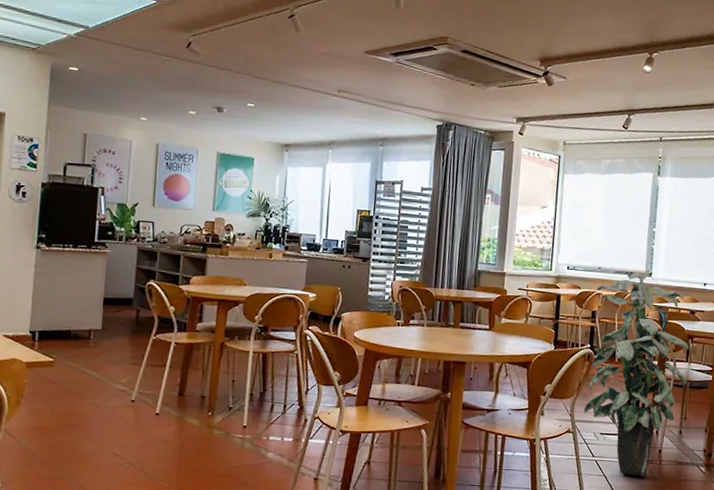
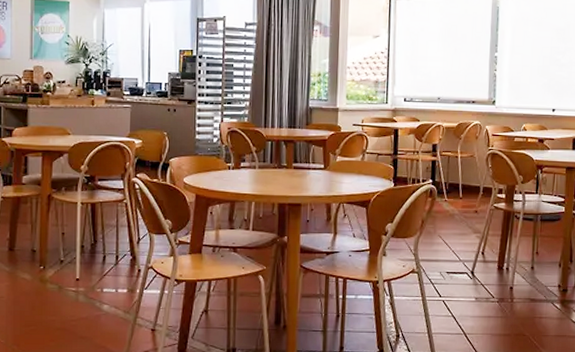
indoor plant: present [584,272,689,476] -> none [428,101,539,315]

